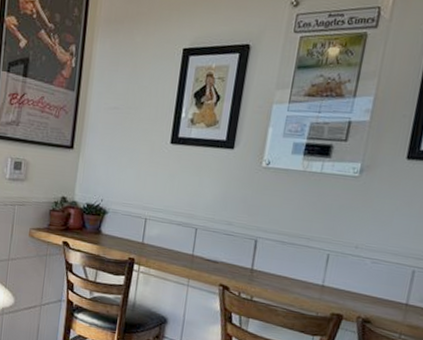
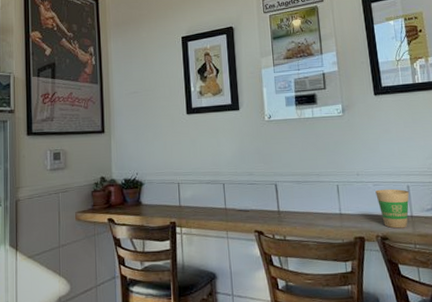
paper cup: none [370,268,412,315] -> present [375,188,409,229]

